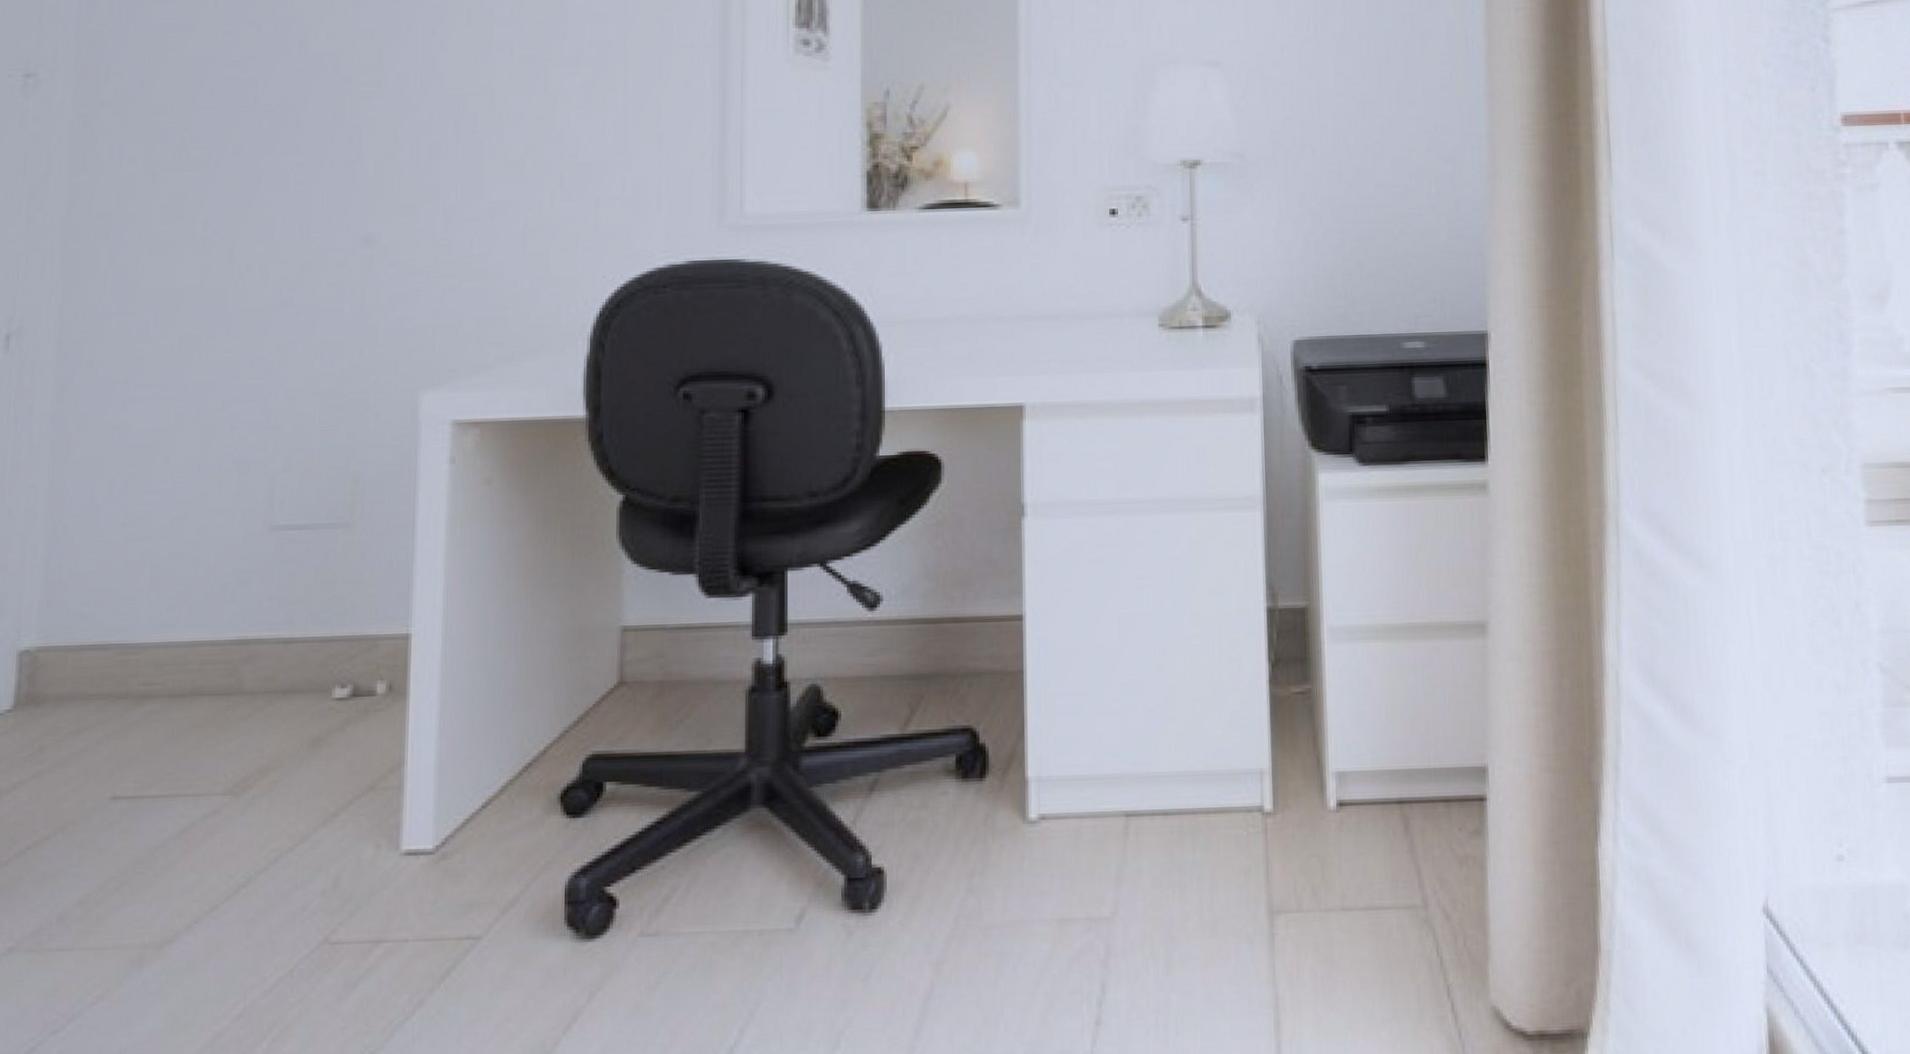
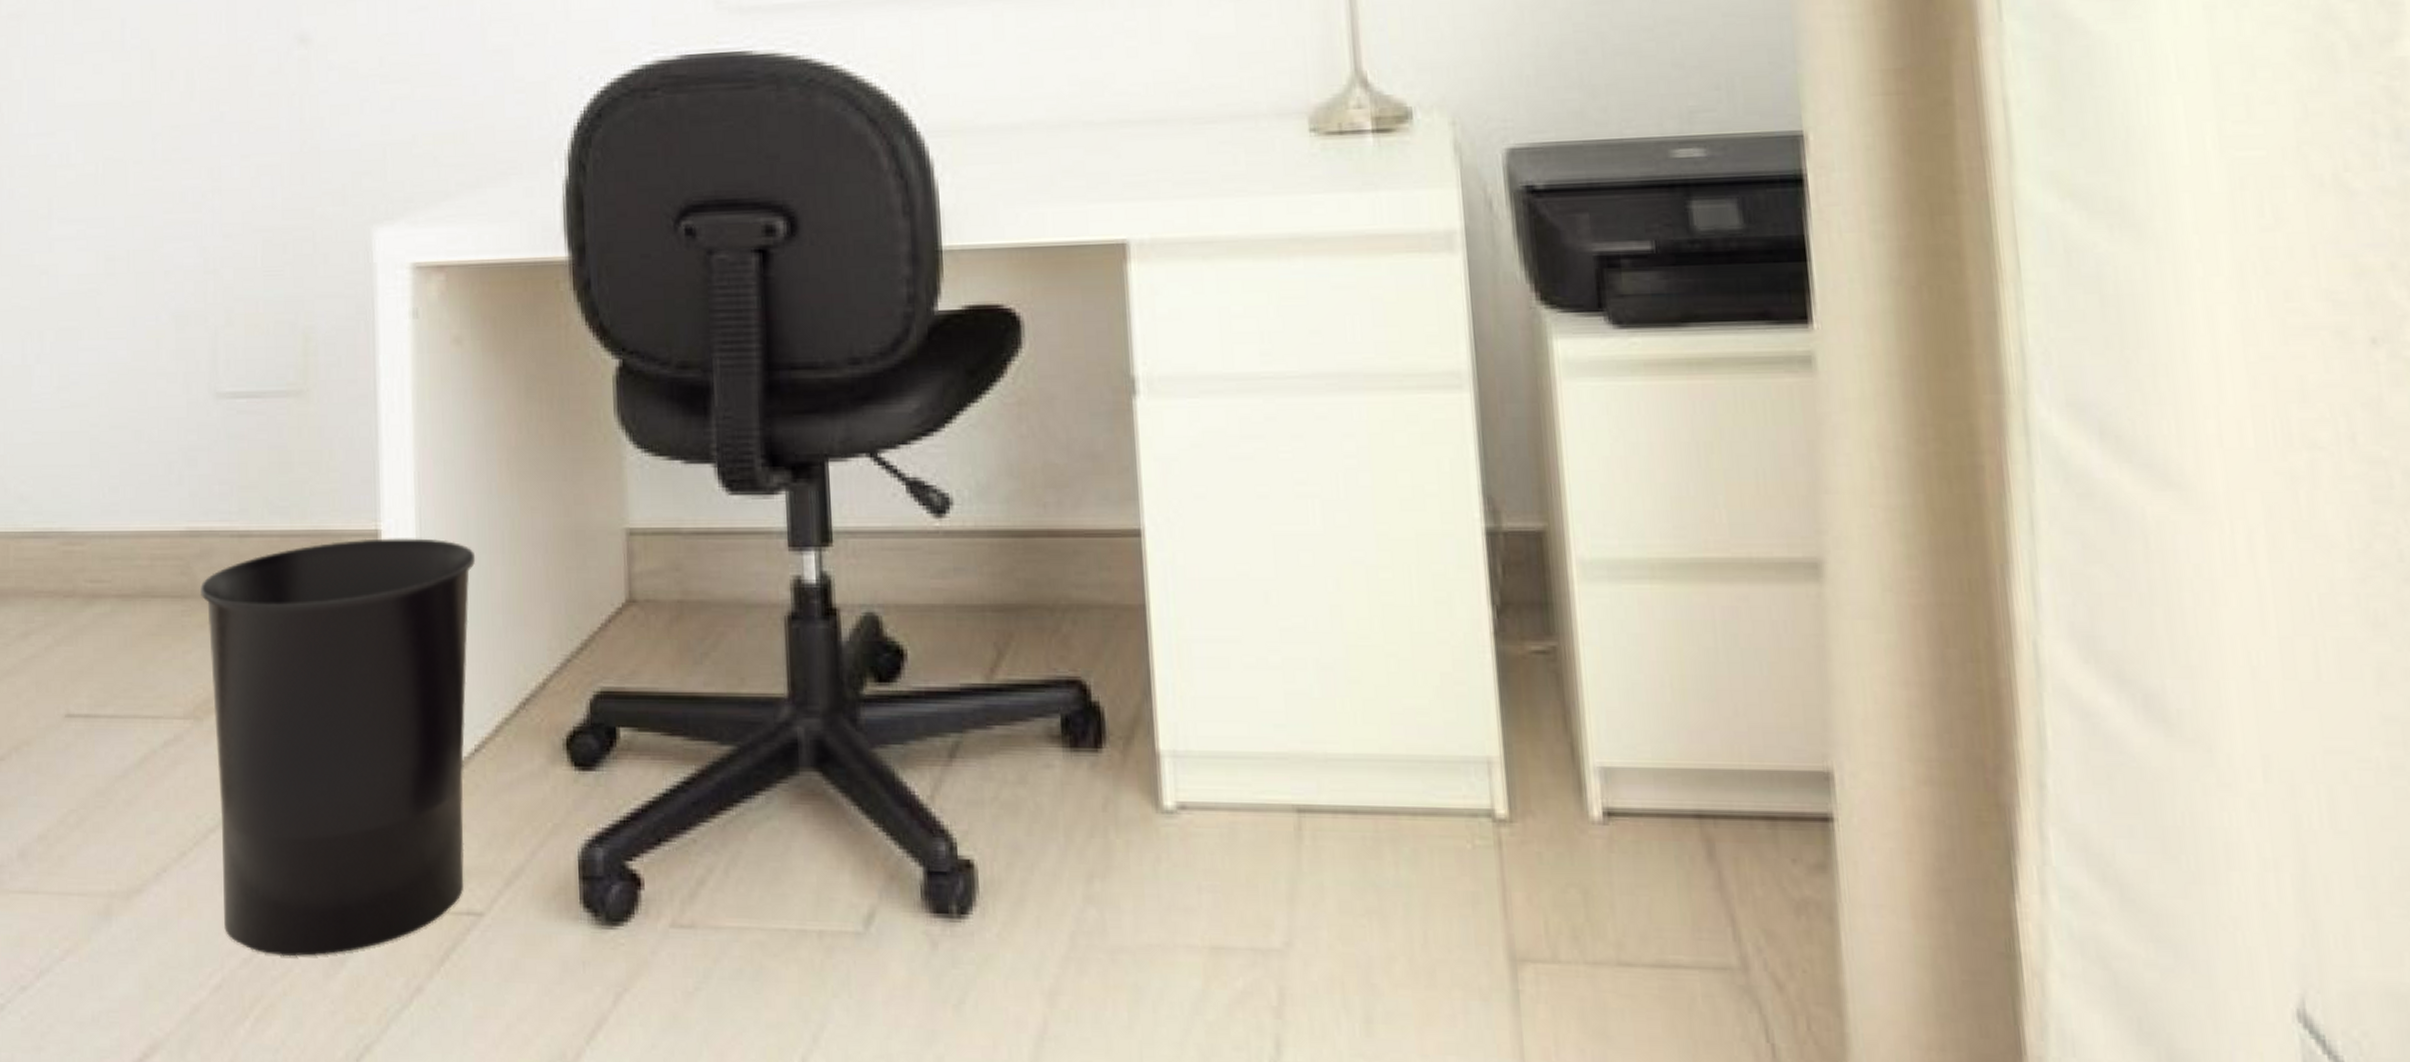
waste bin: none [245,639,493,986] -> present [200,538,476,957]

